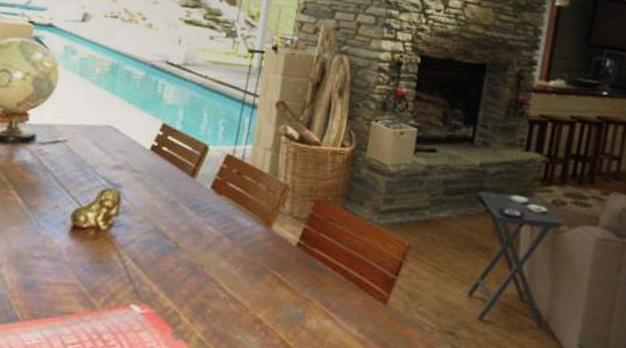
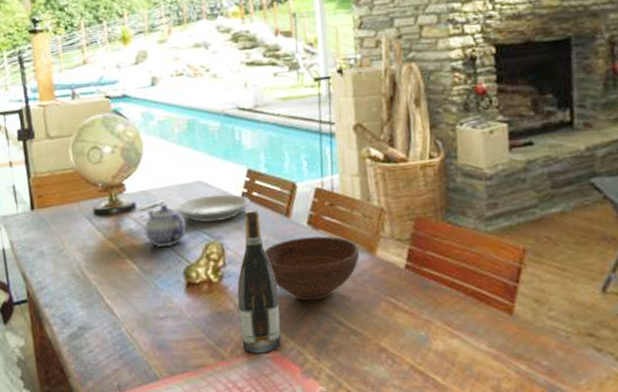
teapot: none [39,141,87,187] -> present [145,204,187,247]
plate: none [78,141,159,170] -> present [175,194,251,222]
wine bottle: none [117,163,168,309] -> present [237,209,281,354]
bowl: none [161,199,257,264] -> present [264,236,360,301]

